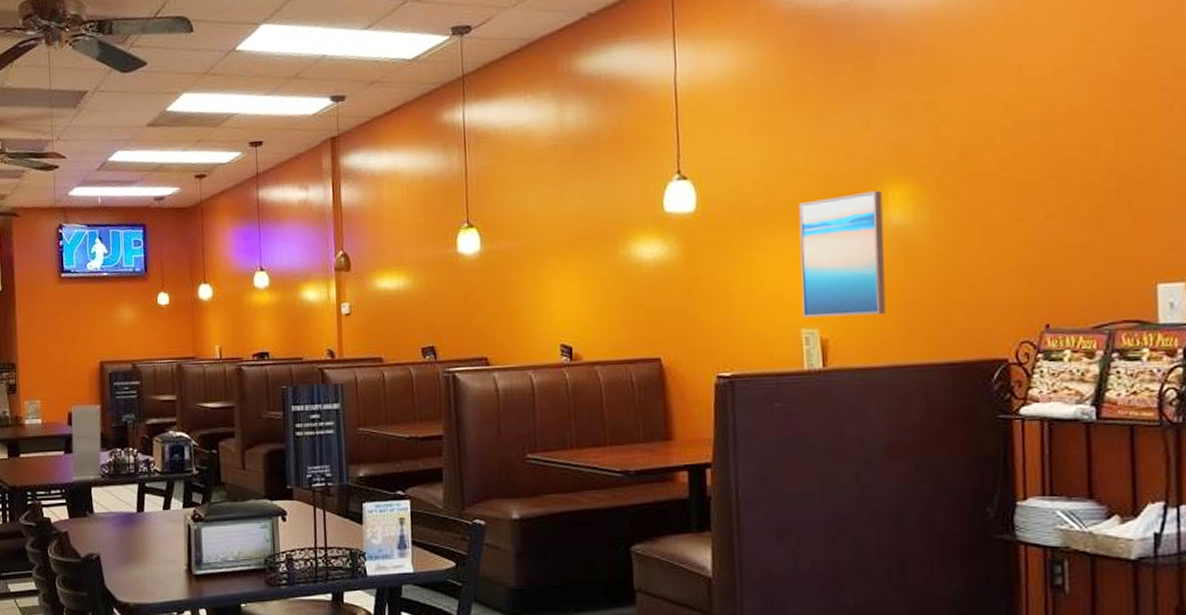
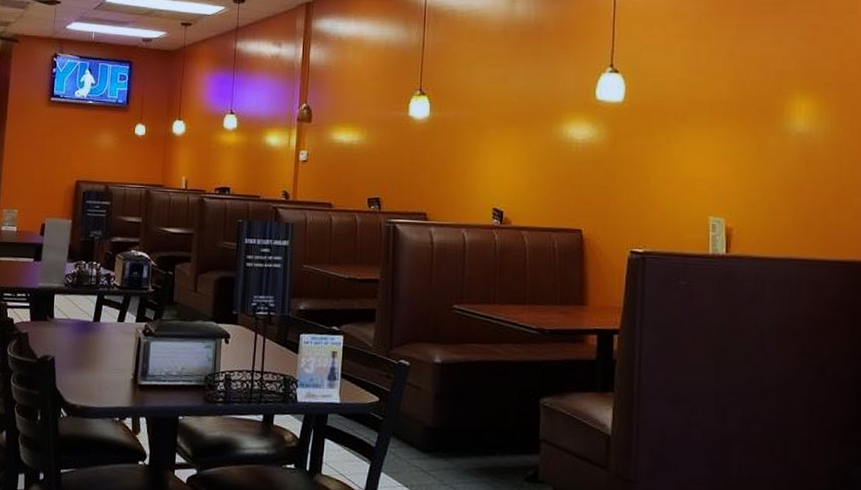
wall art: present [798,190,886,318] -> none [712,100,789,211]

